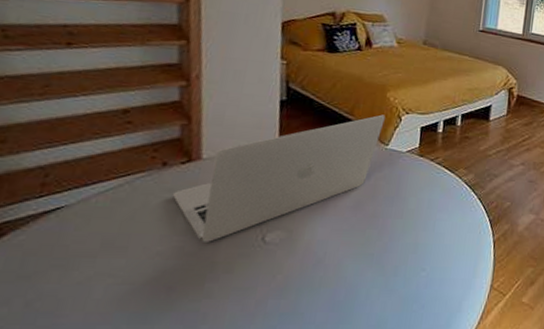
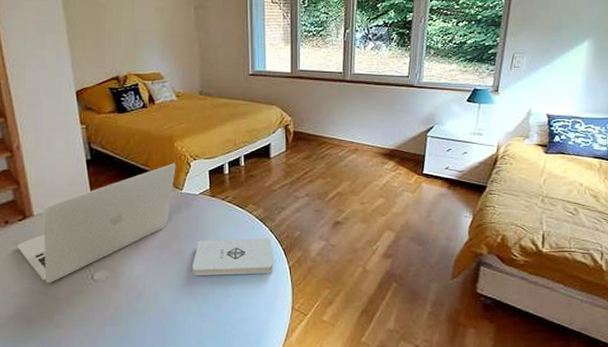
notepad: none [385,204,479,246] -> present [193,239,274,276]

